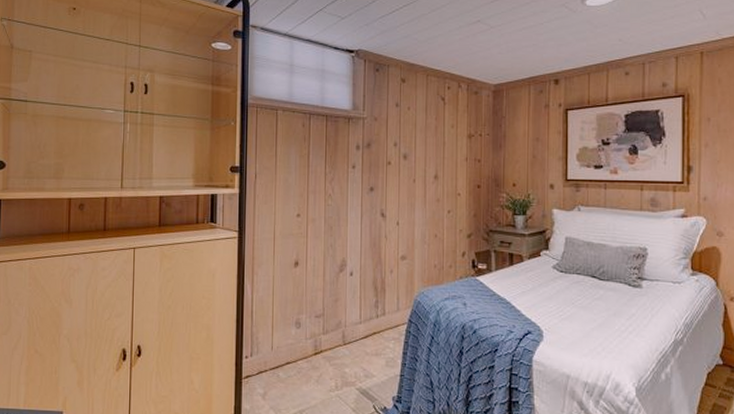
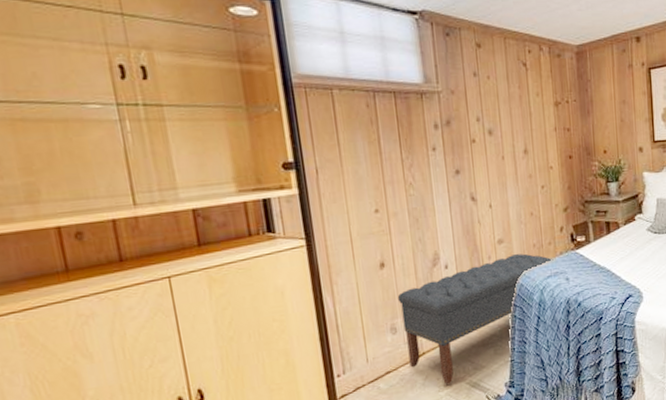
bench: none [305,272,453,386] -> present [397,253,554,385]

